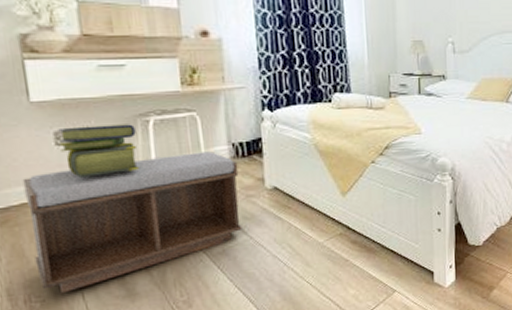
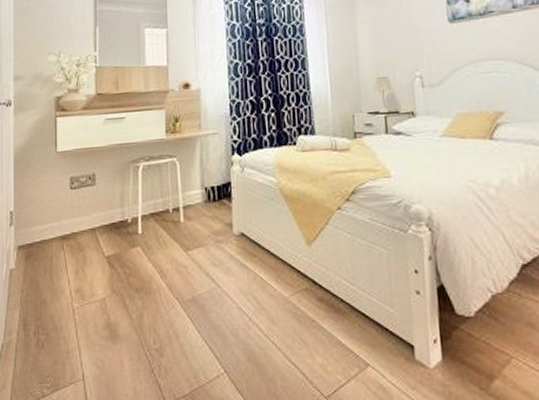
bench: present [22,151,243,294] -> none [45,195,211,329]
stack of books: present [58,124,140,178] -> none [73,170,129,218]

